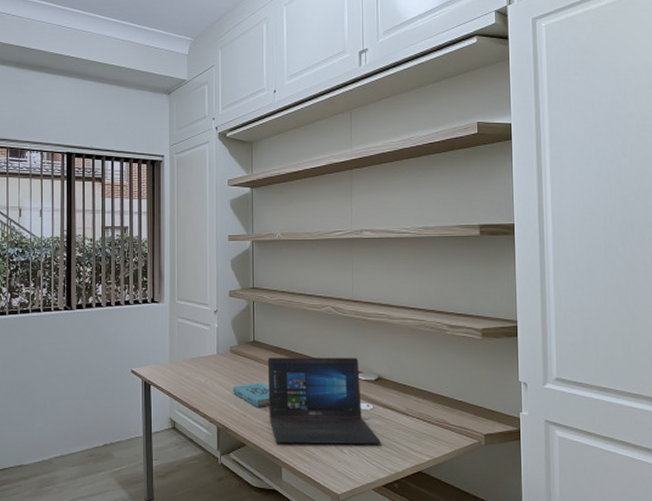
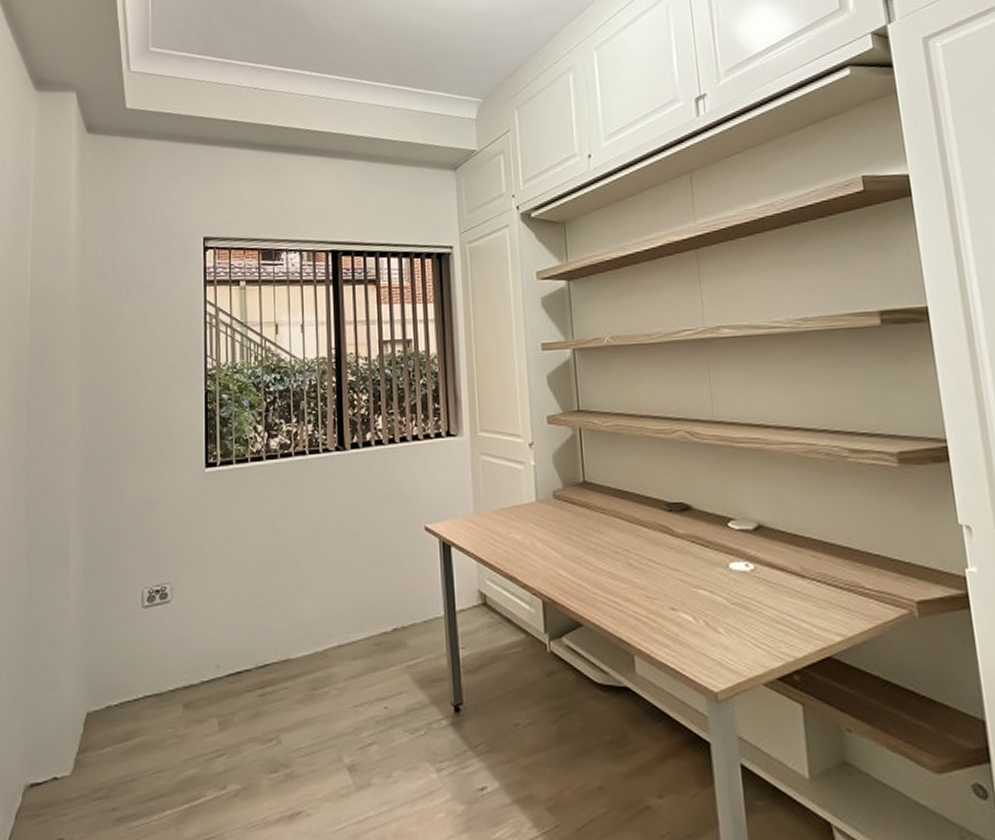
book: present [233,382,270,407] -> none [560,538,612,572]
laptop: present [267,357,381,445] -> none [603,499,770,622]

